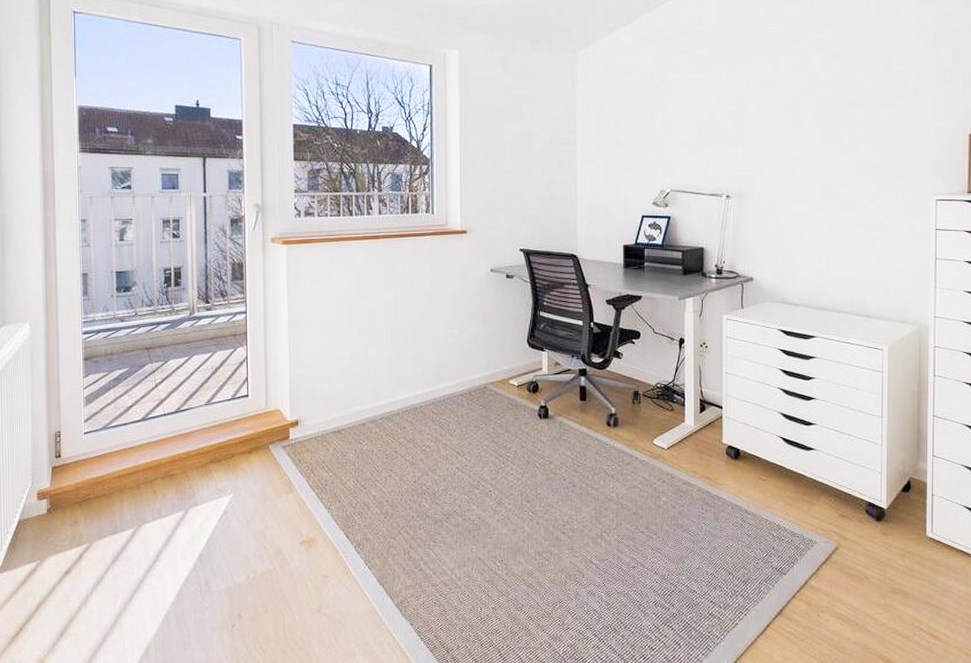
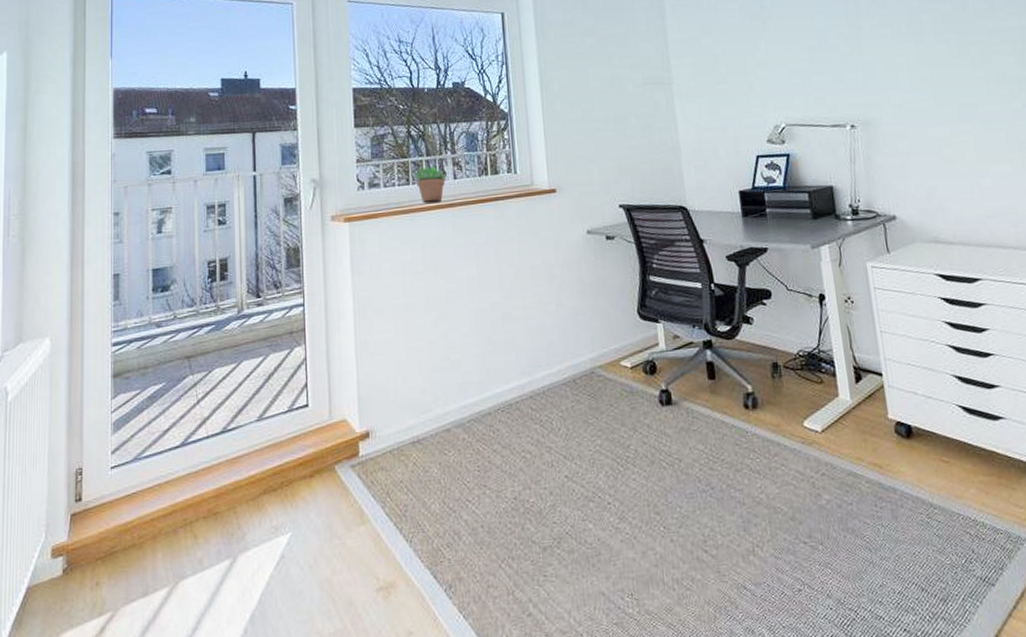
succulent plant: none [342,200,373,235] -> present [411,165,447,205]

